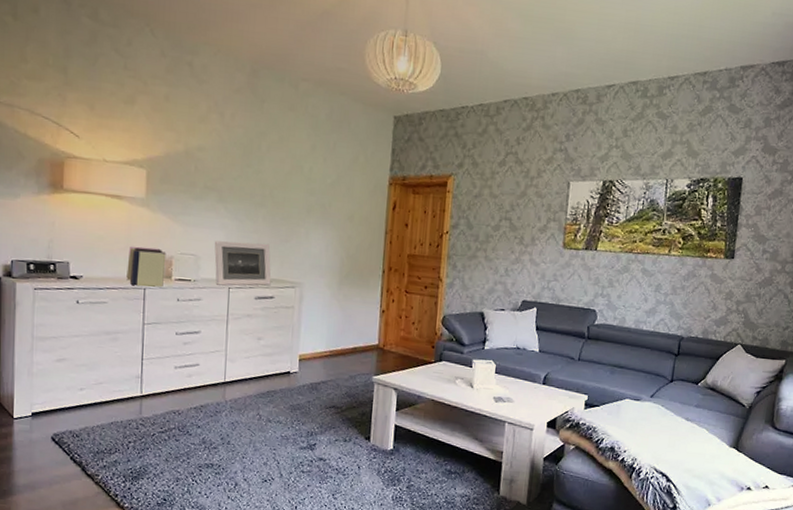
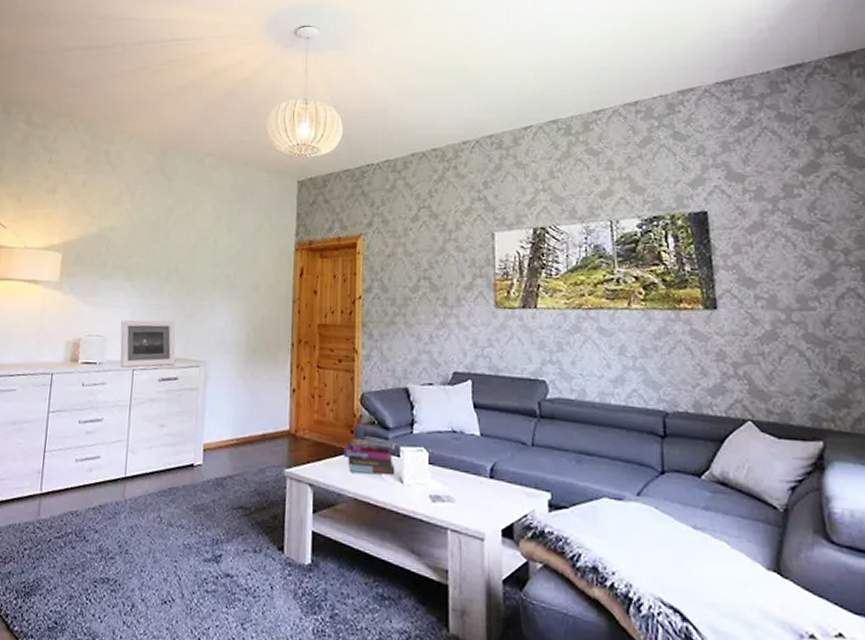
books: present [126,246,166,288] -> none [36,330,75,373]
books: none [424,351,470,382] -> present [343,437,396,476]

